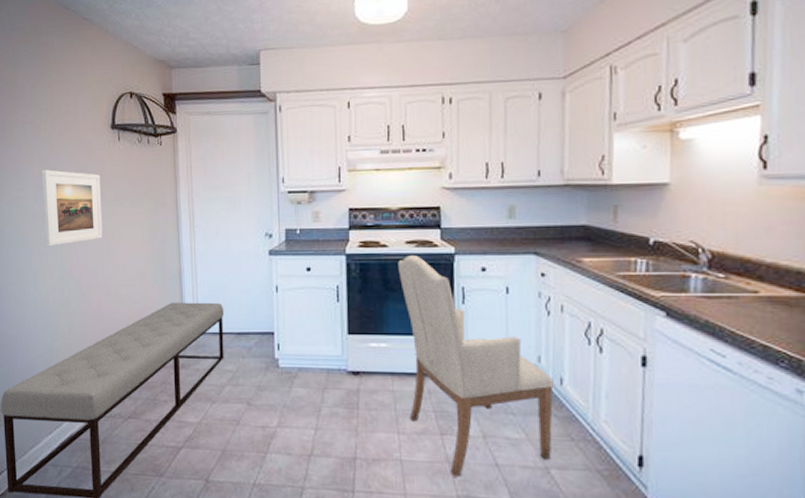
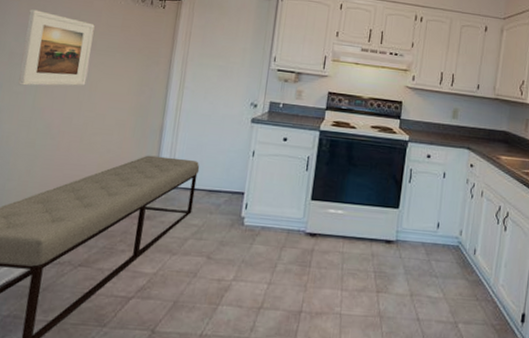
chair: present [398,255,555,477] -> none [353,138,470,330]

